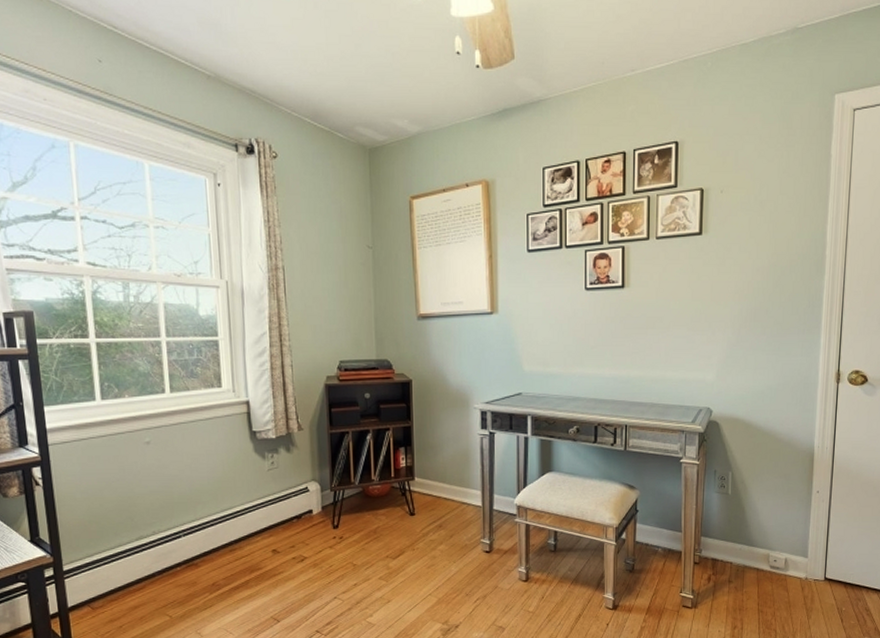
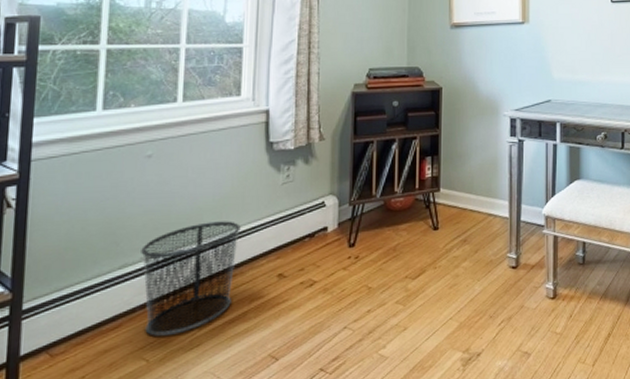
waste bin: none [152,502,235,597] -> present [141,221,241,336]

